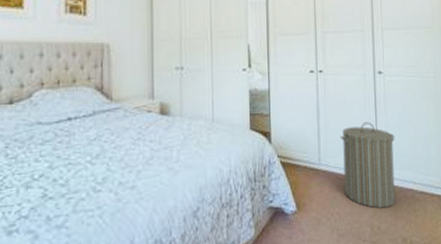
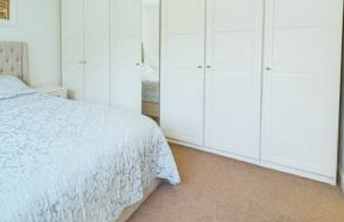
laundry hamper: present [340,122,395,209] -> none [224,113,279,188]

